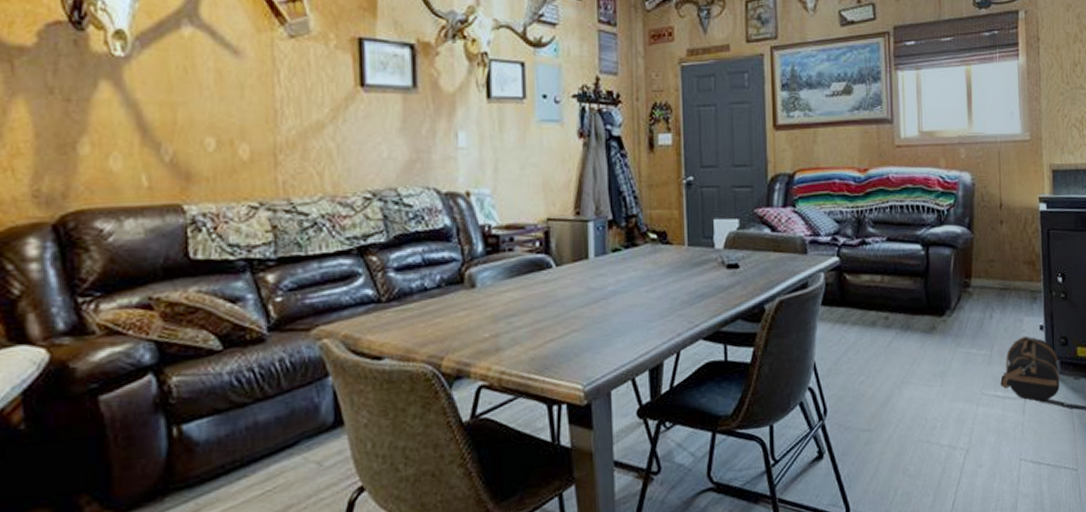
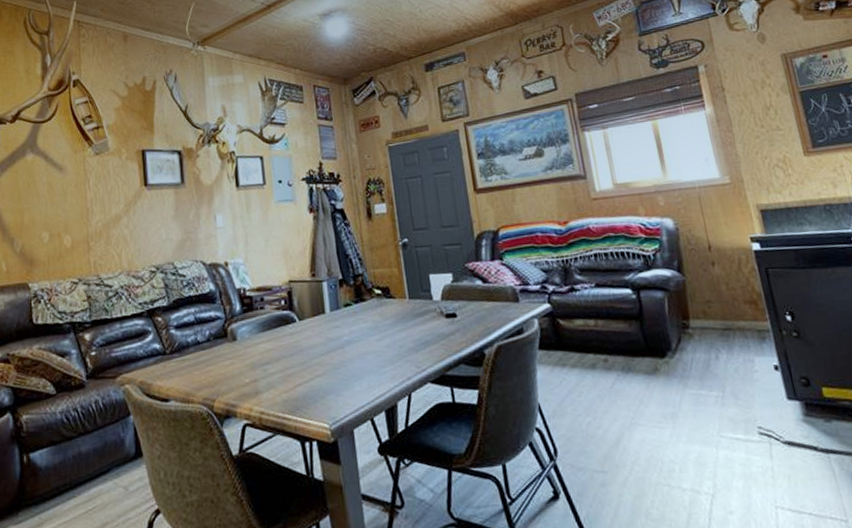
duffel bag: present [1000,335,1060,402] -> none [738,376,810,446]

